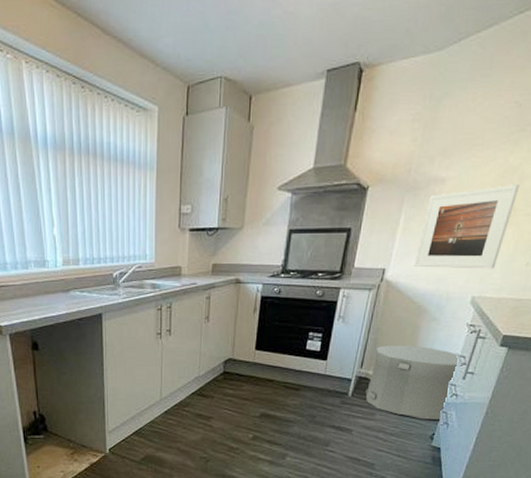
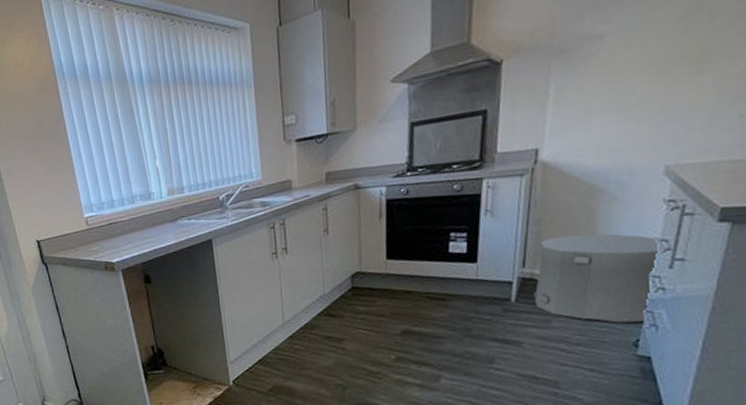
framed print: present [414,185,520,269] -> none [576,22,712,141]

